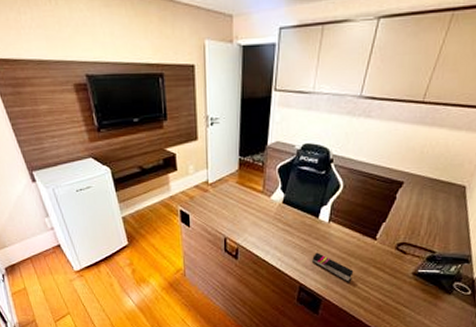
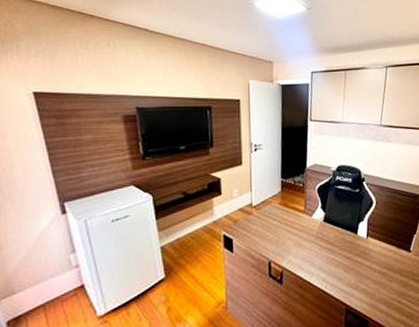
stapler: present [312,253,354,283] -> none [355,269,395,300]

